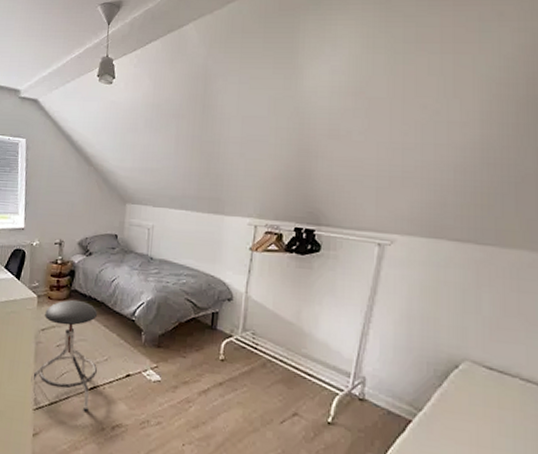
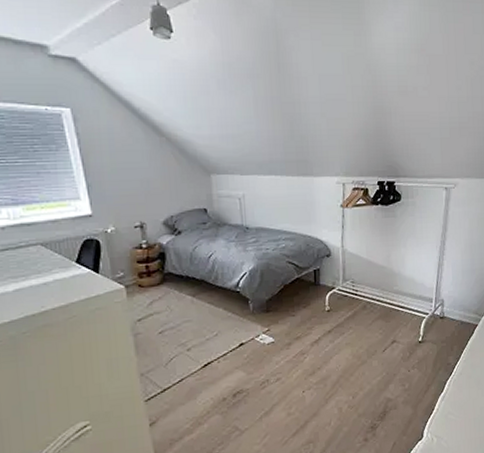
stool: present [31,300,98,413] -> none [135,283,209,389]

